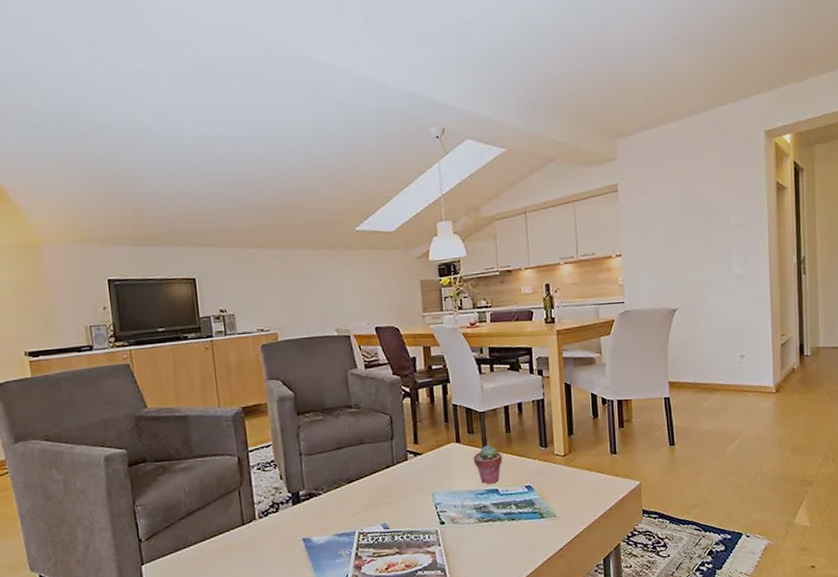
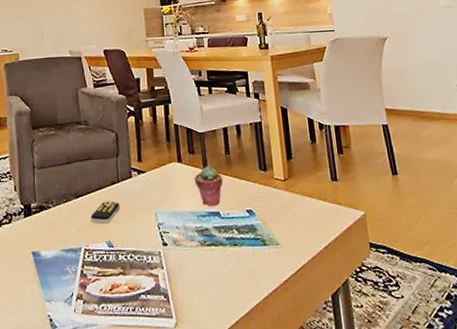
remote control: none [364,484,395,507] -> present [90,201,120,224]

